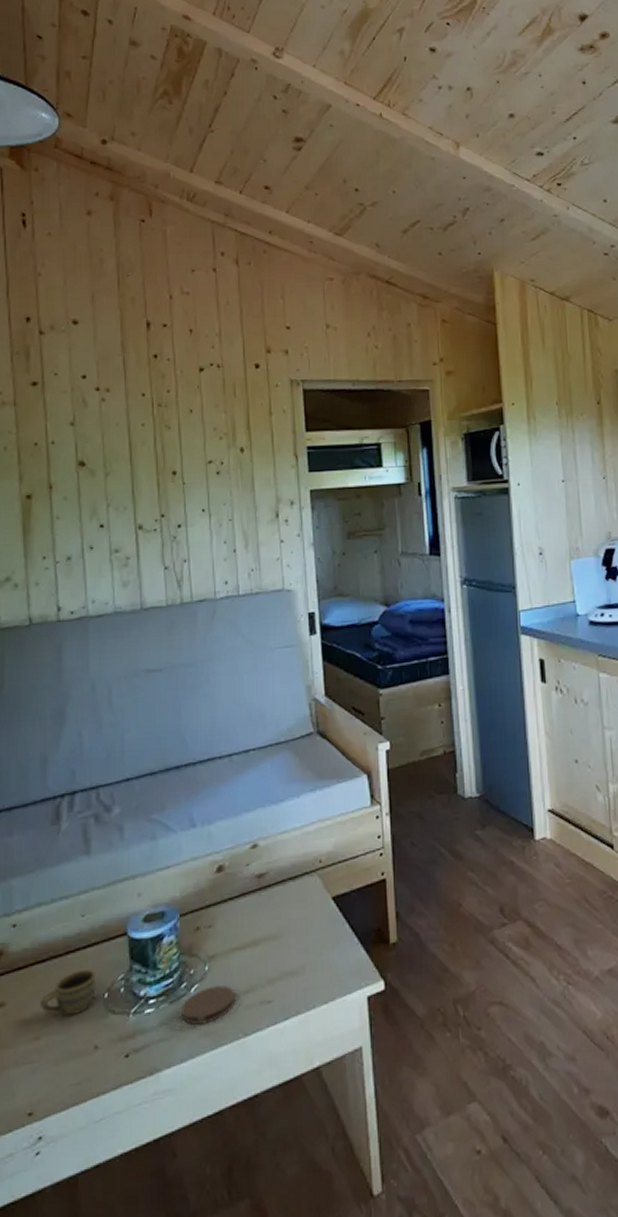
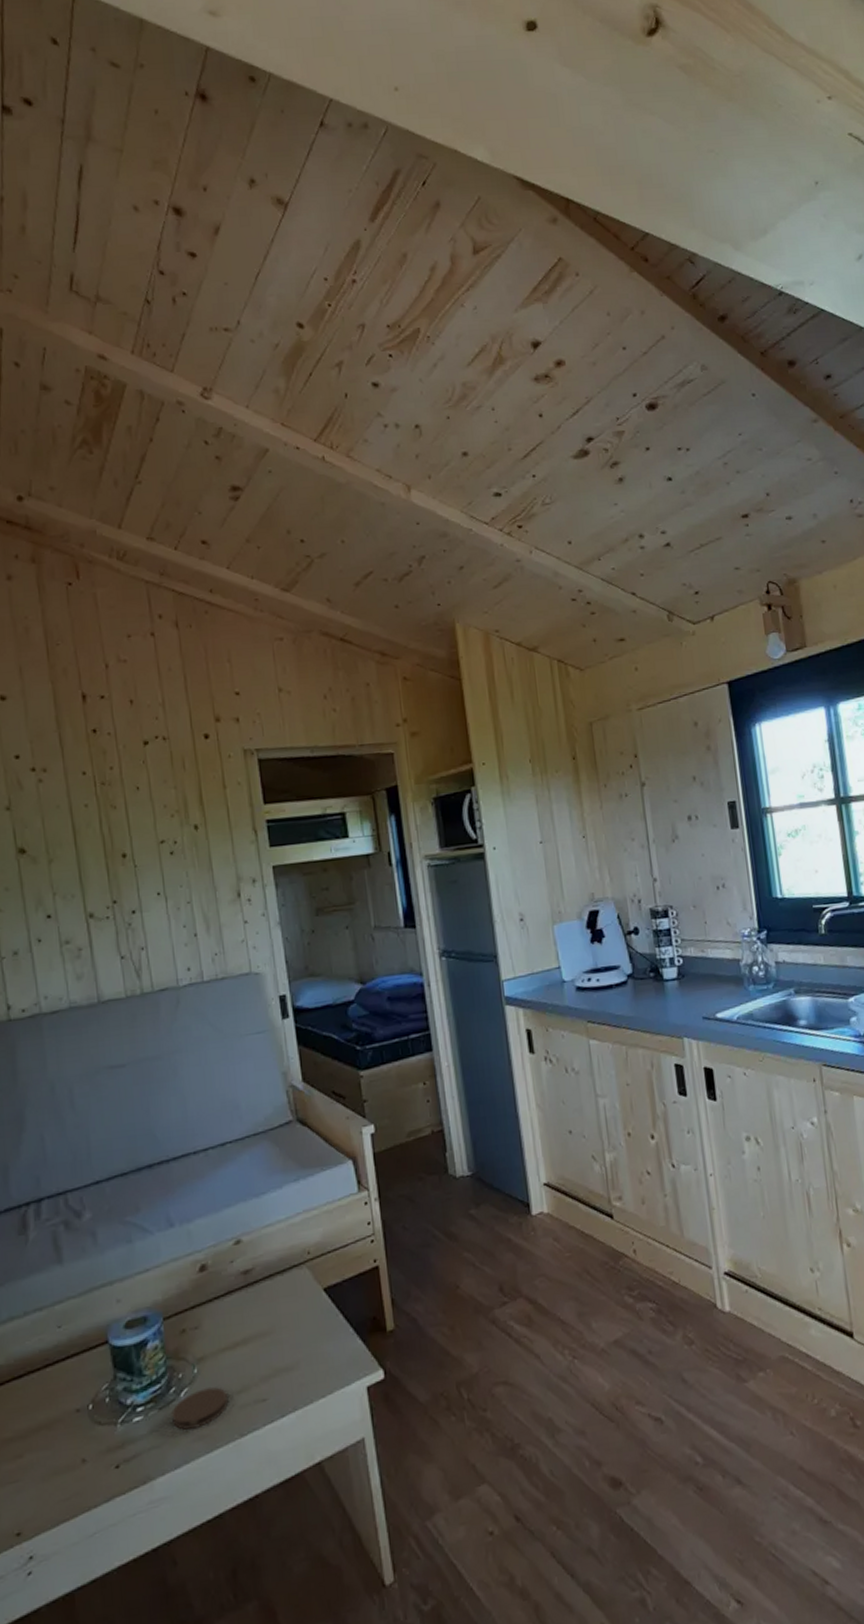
cup: present [39,970,96,1016] -> none [19,1381,79,1432]

